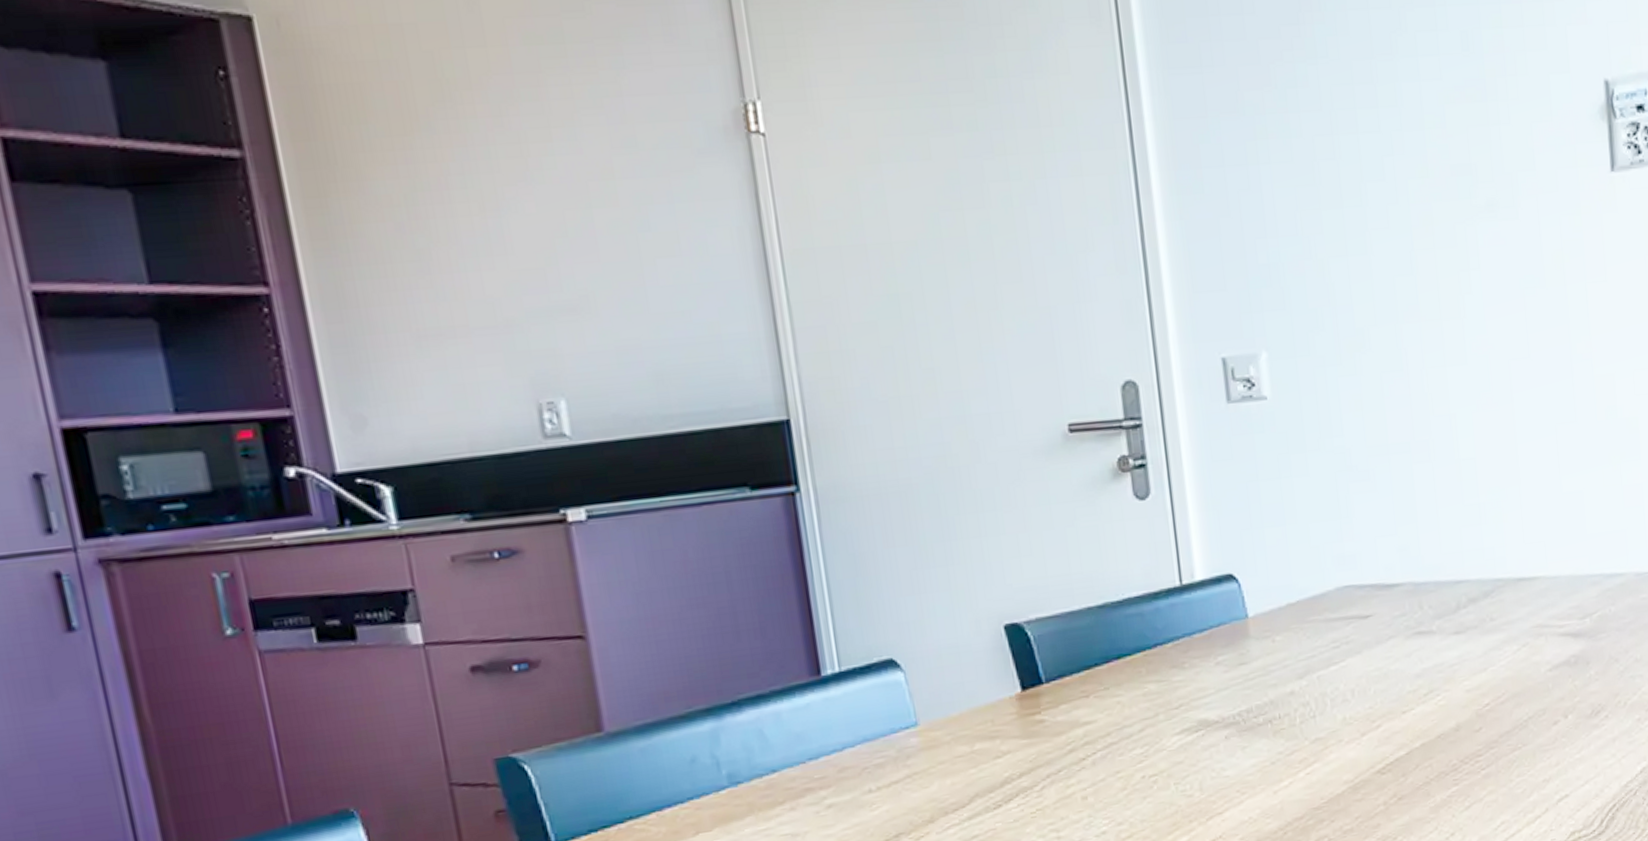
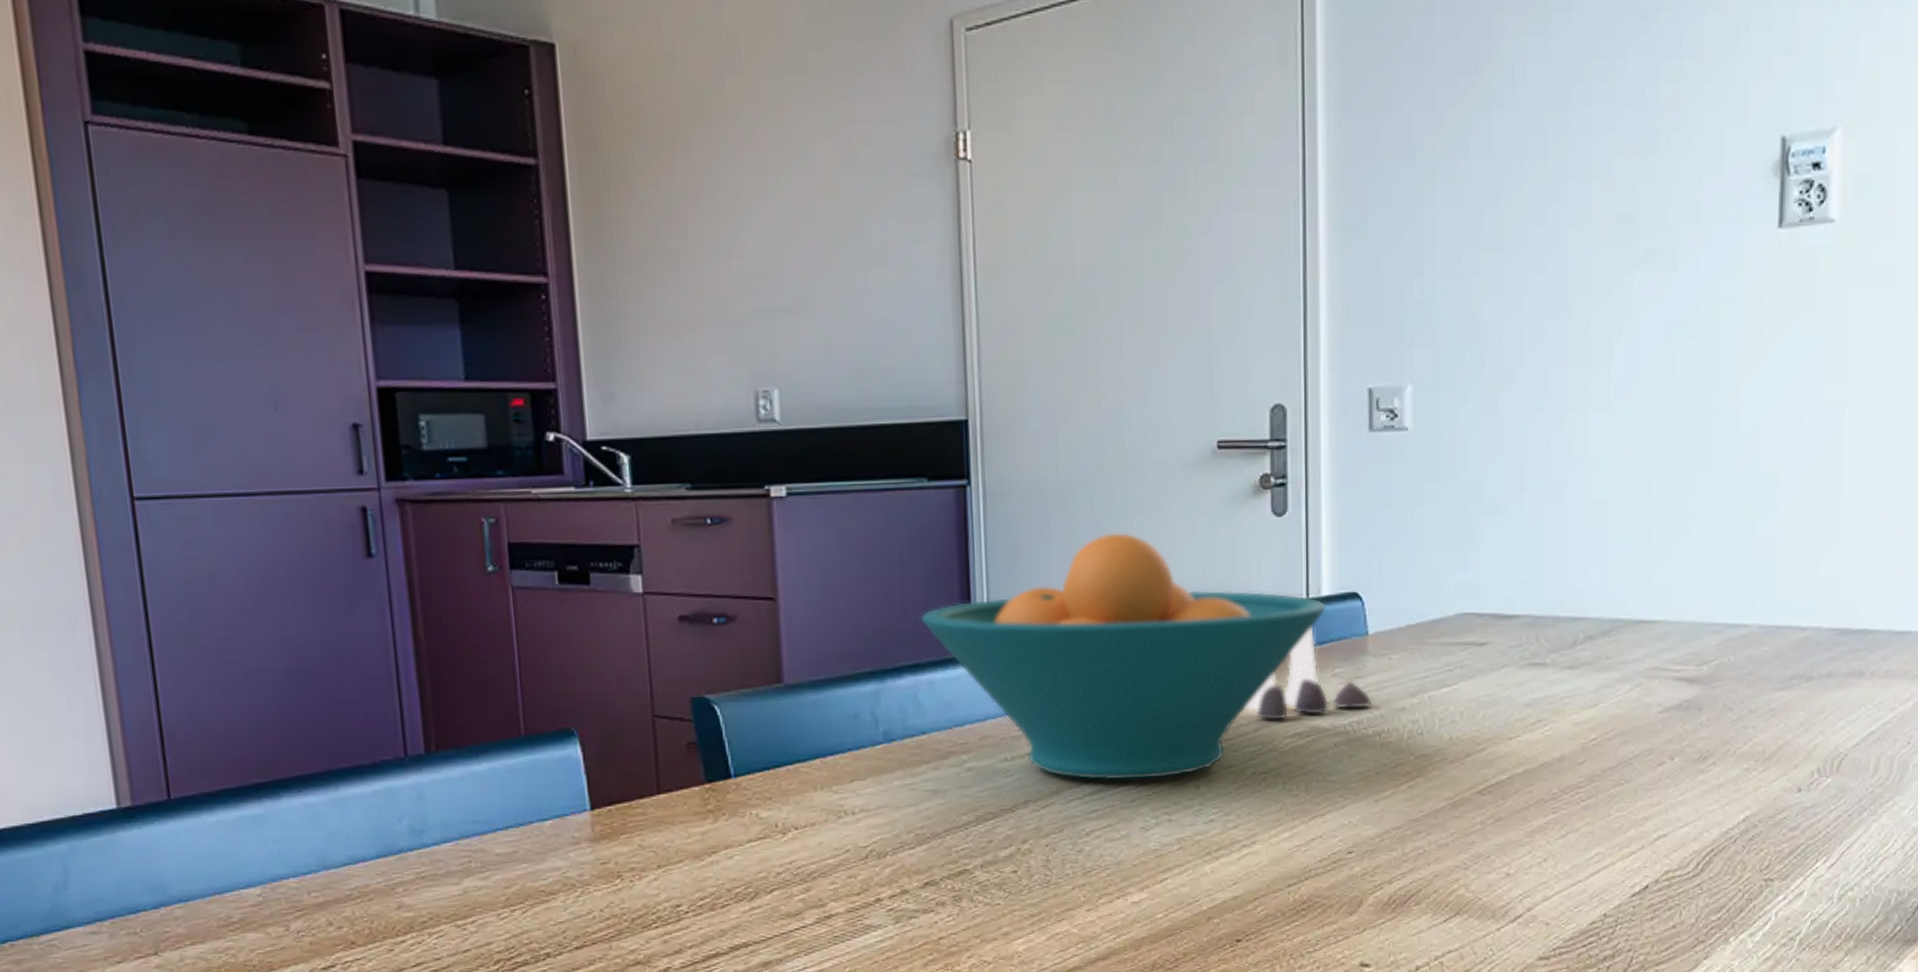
fruit bowl: none [757,530,1203,804] -> present [920,533,1327,781]
salt and pepper shaker set: none [1126,614,1261,719] -> present [1245,627,1373,722]

